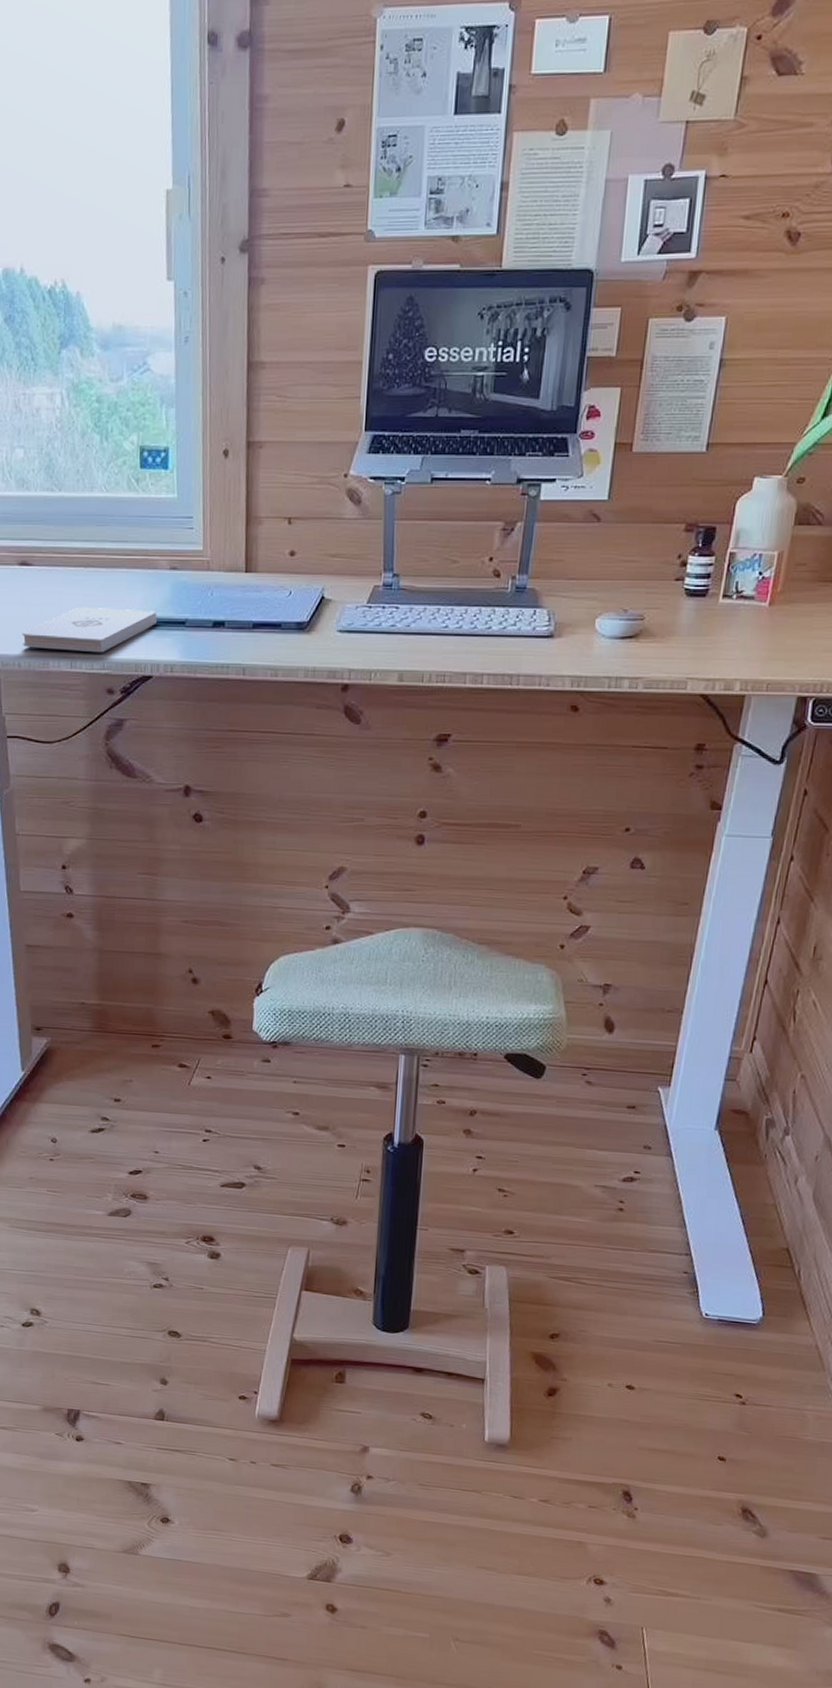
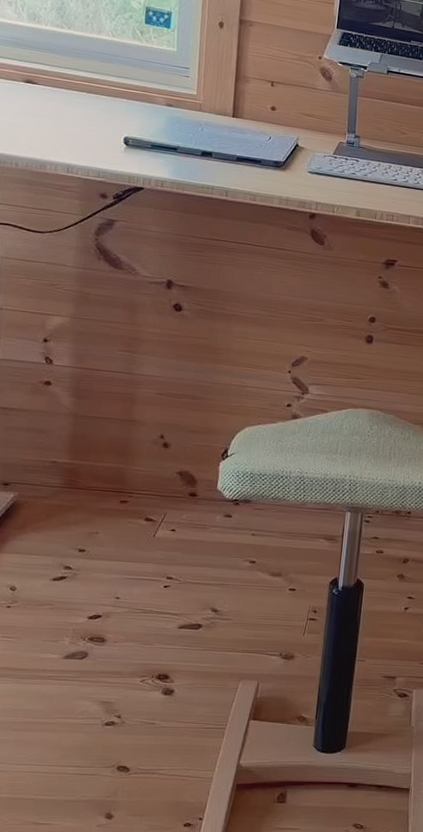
notepad: present [22,608,157,653] -> none [22,124,152,164]

